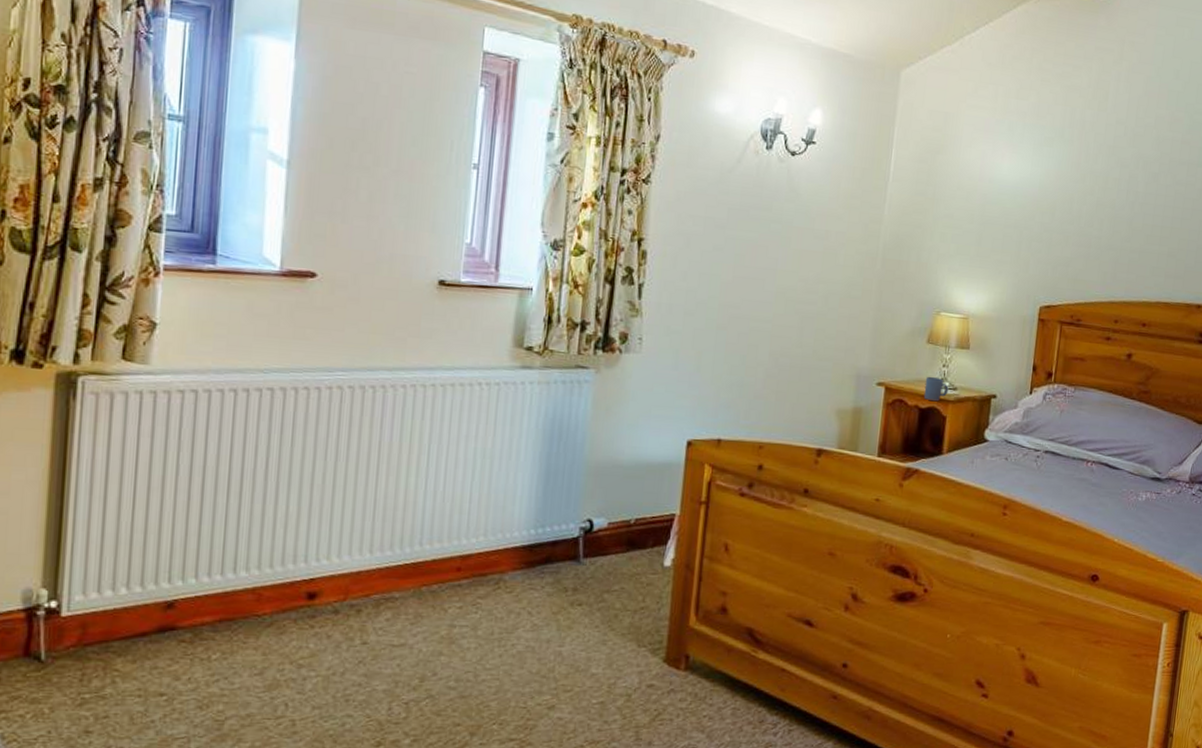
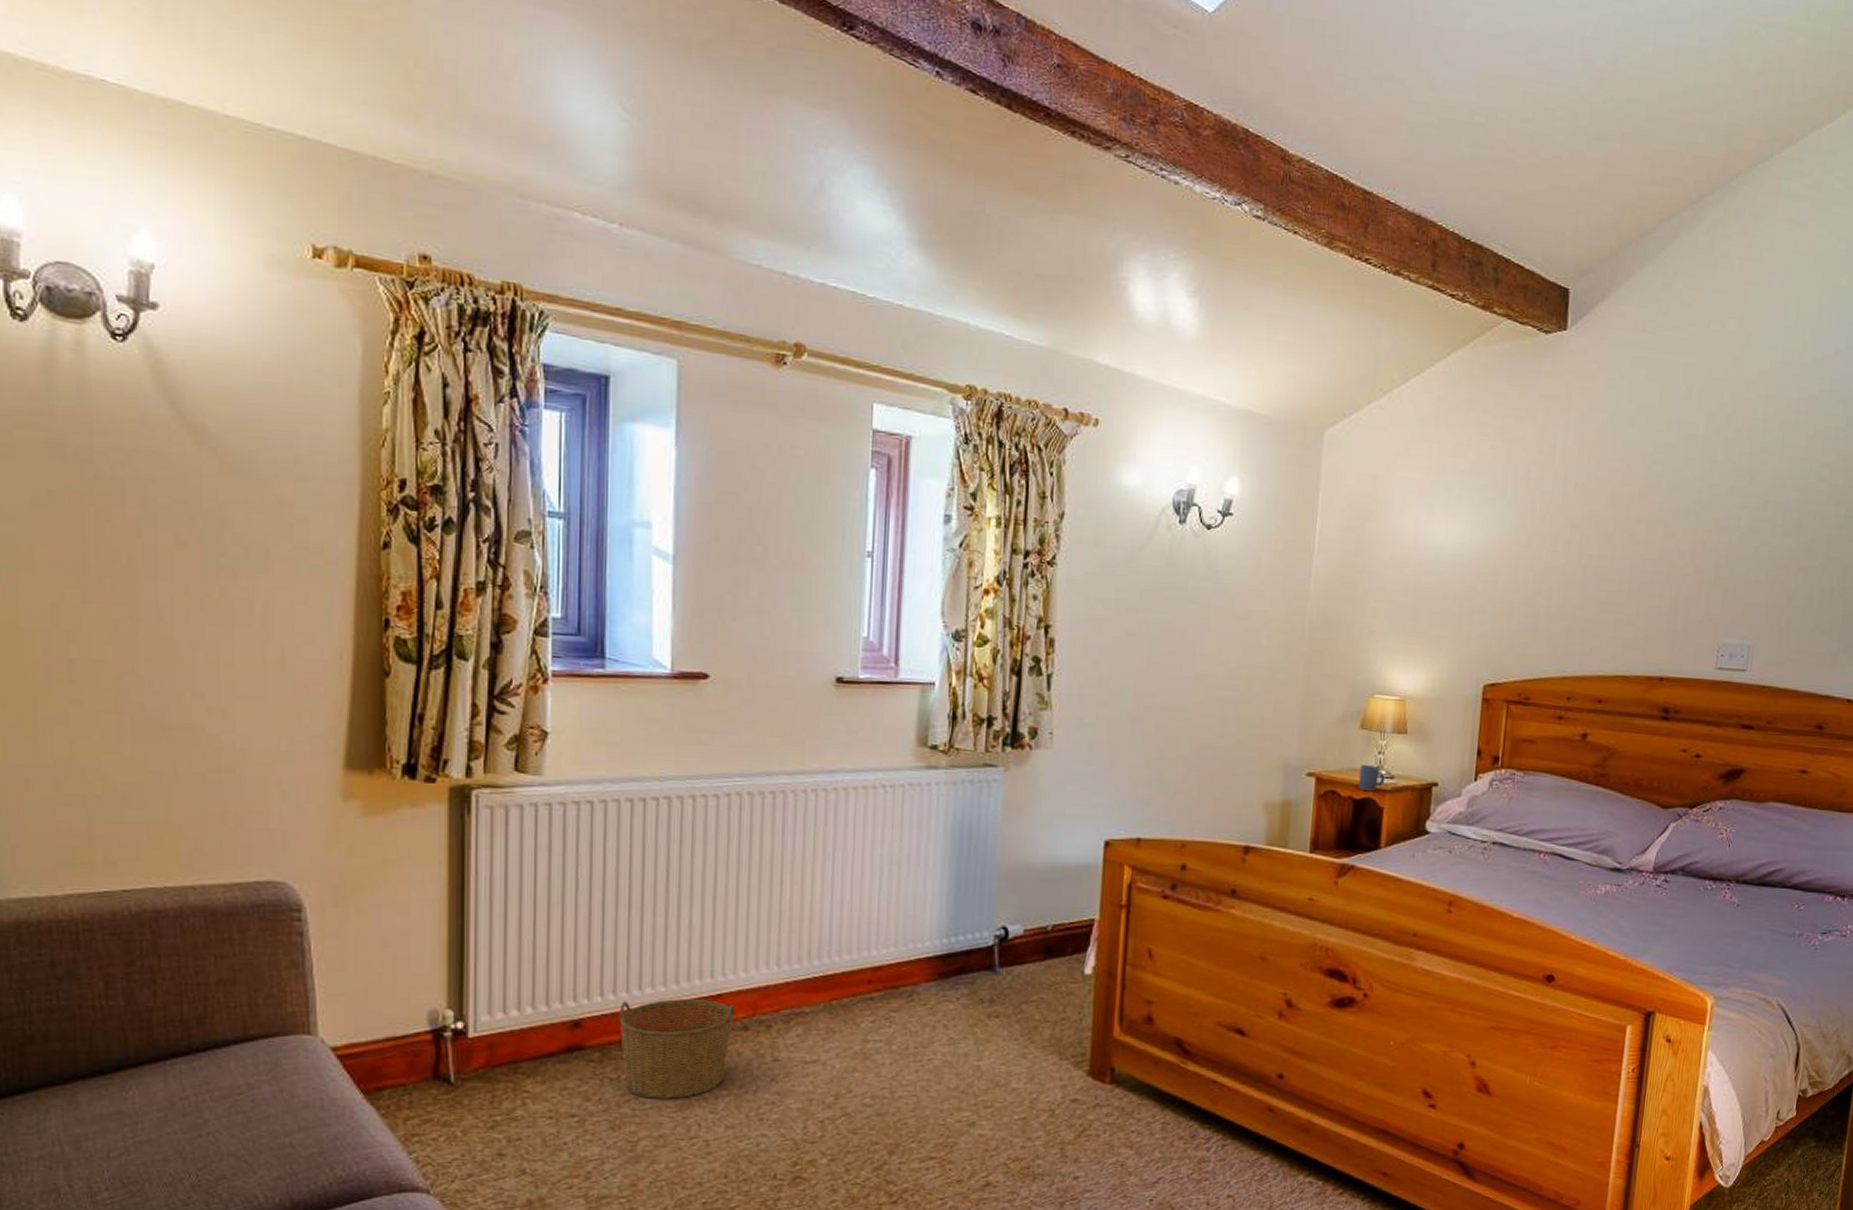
basket: none [212,582,327,680] -> present [619,999,735,1099]

